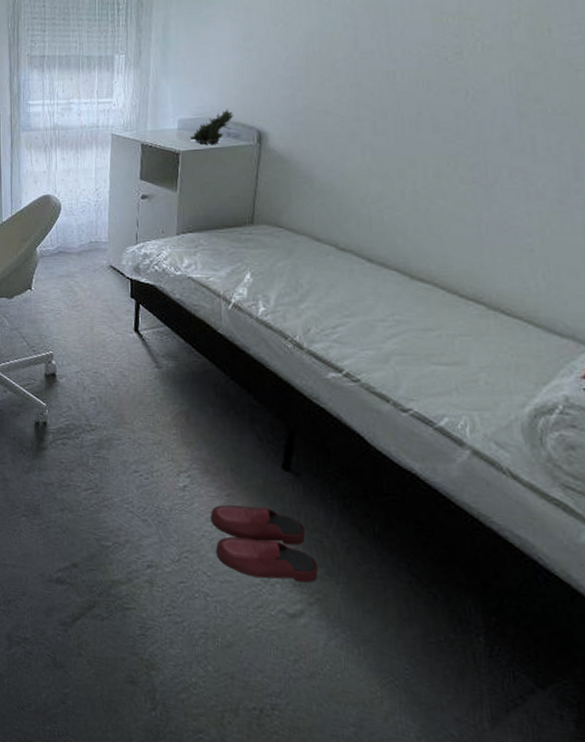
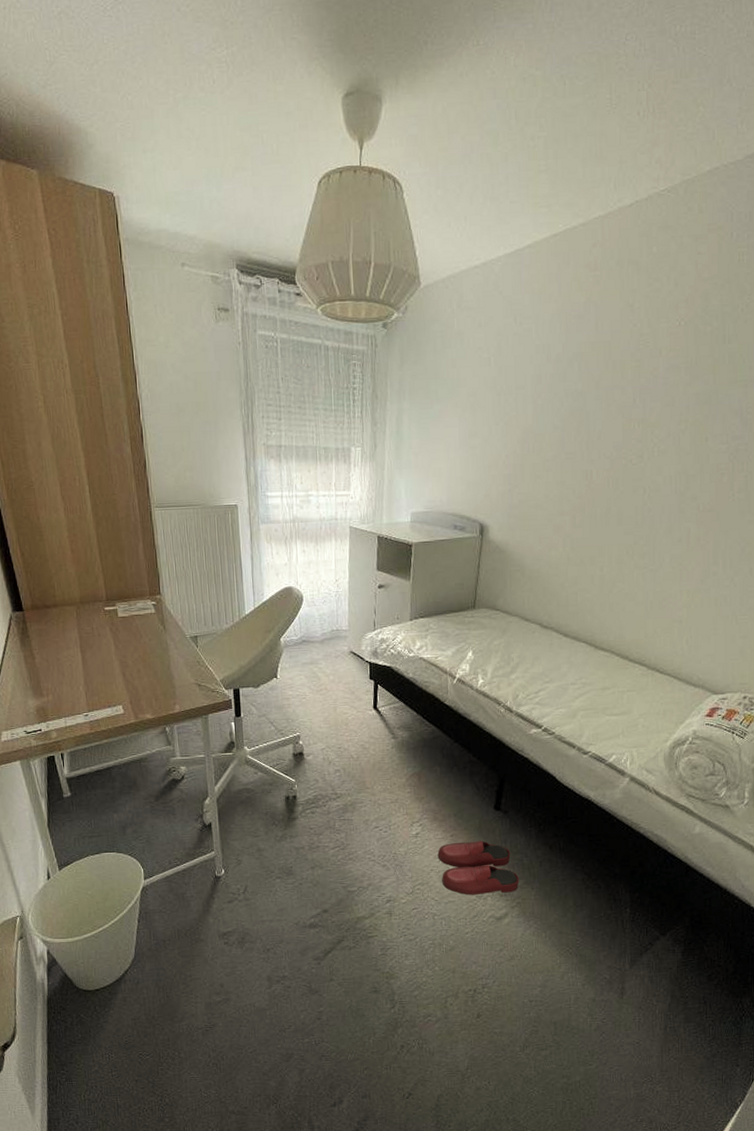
succulent plant: present [190,109,234,145] -> none [422,503,460,537]

